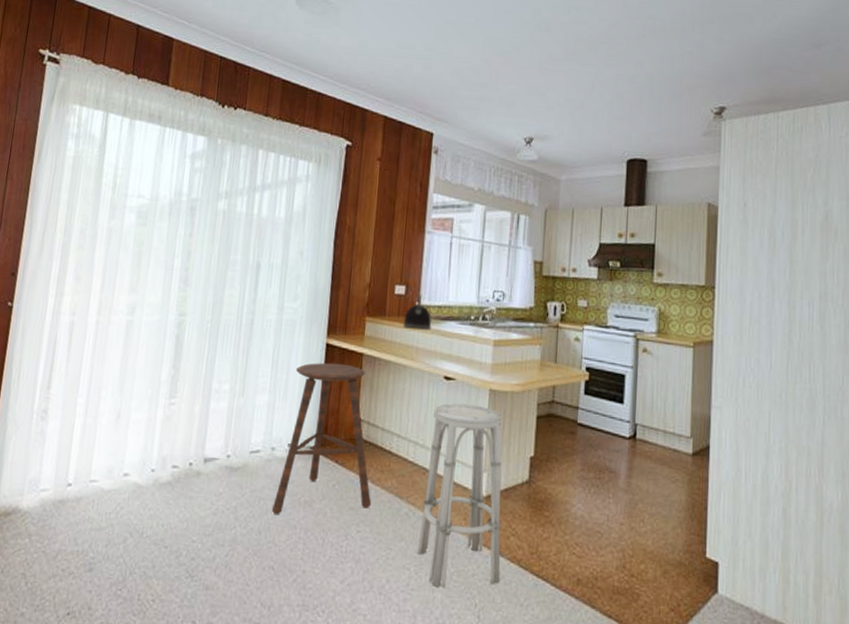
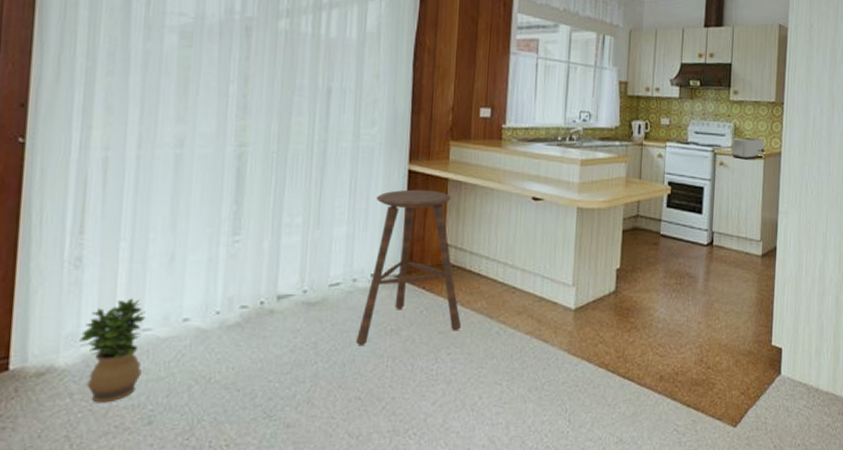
potted plant: none [40,450,94,547] -> present [79,298,146,403]
kettle: present [403,294,432,331] -> none [489,116,519,153]
bar stool: present [417,403,502,588] -> none [508,222,590,398]
toaster: none [657,322,694,348] -> present [732,136,765,160]

